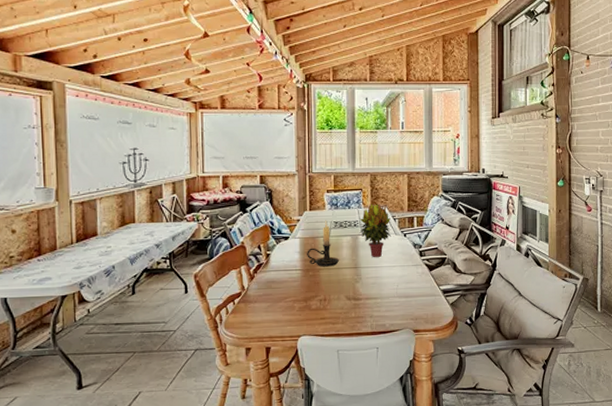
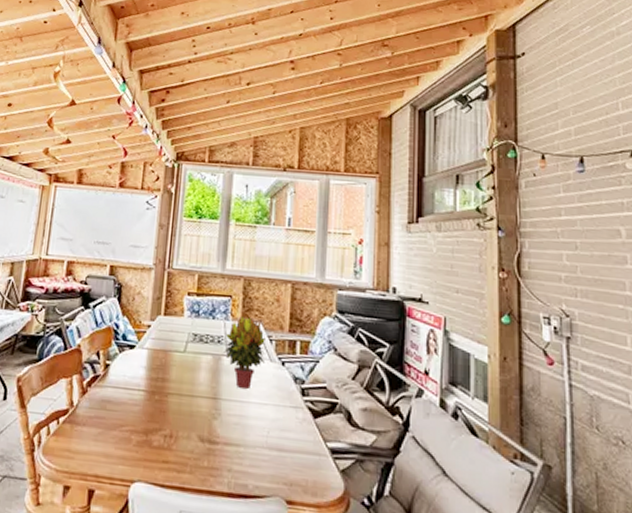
candle holder: present [307,220,339,267] -> none [154,330,194,393]

